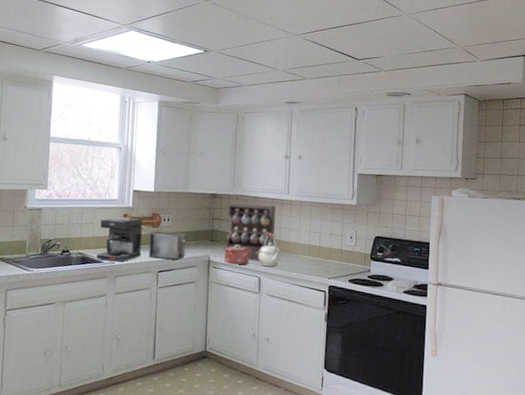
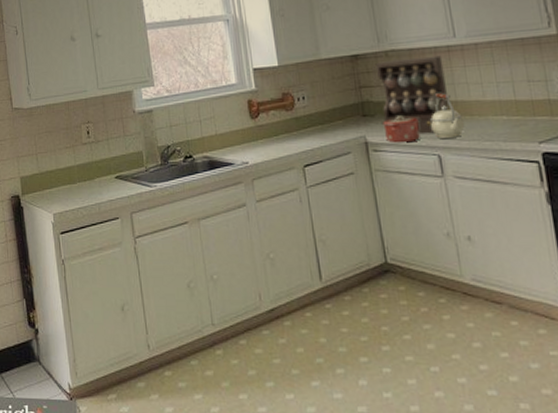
coffee maker: present [96,216,143,262] -> none [221,102,279,161]
toaster: present [148,230,187,260] -> none [283,111,335,150]

